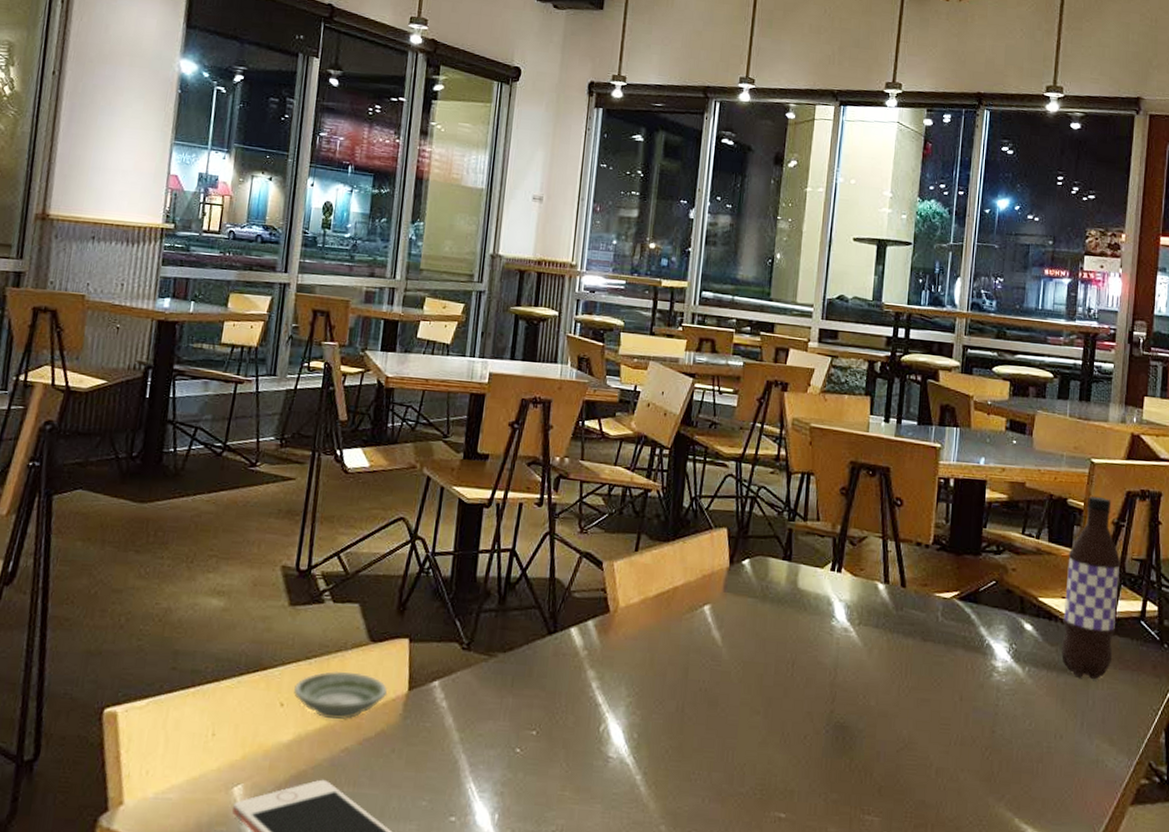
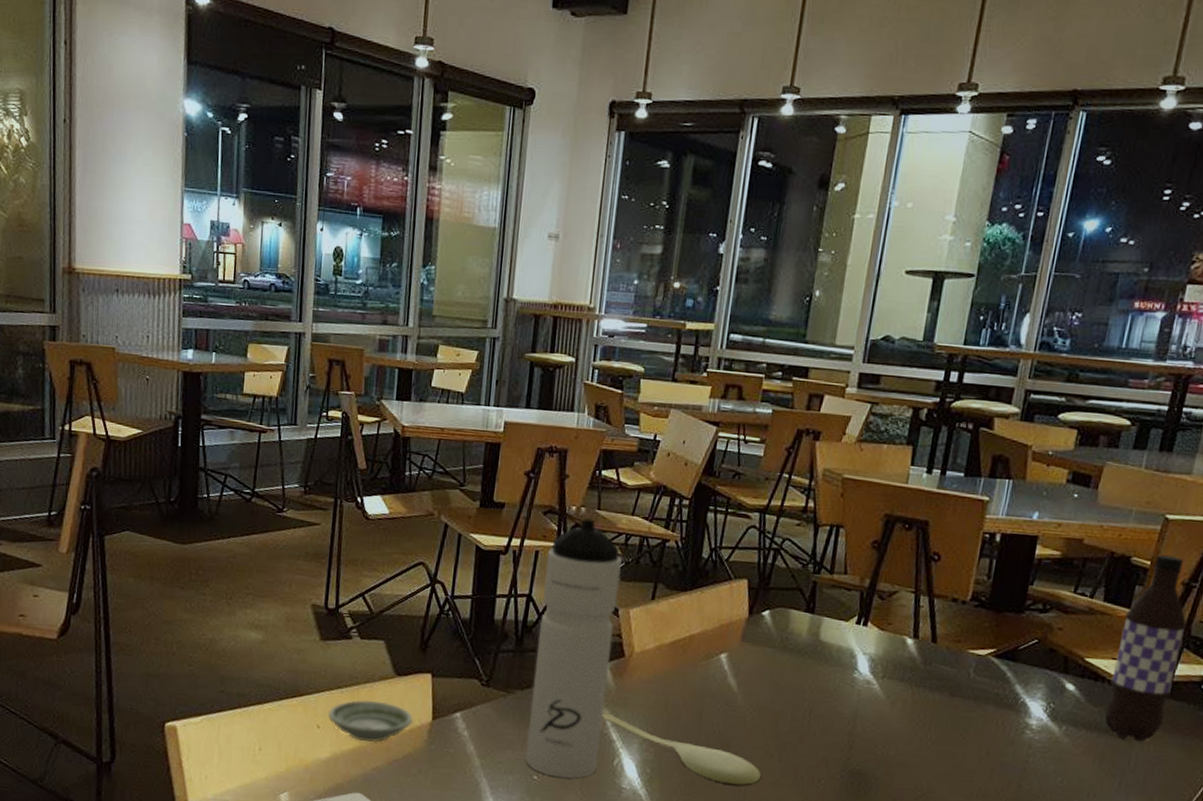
water bottle: none [507,469,605,750] -> present [525,518,622,778]
spoon: none [586,671,748,747] -> present [601,710,761,786]

